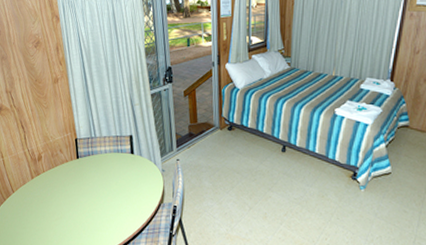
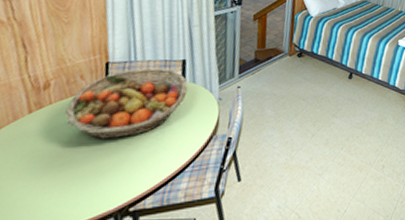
fruit basket: none [53,142,137,202] -> present [65,67,188,139]

